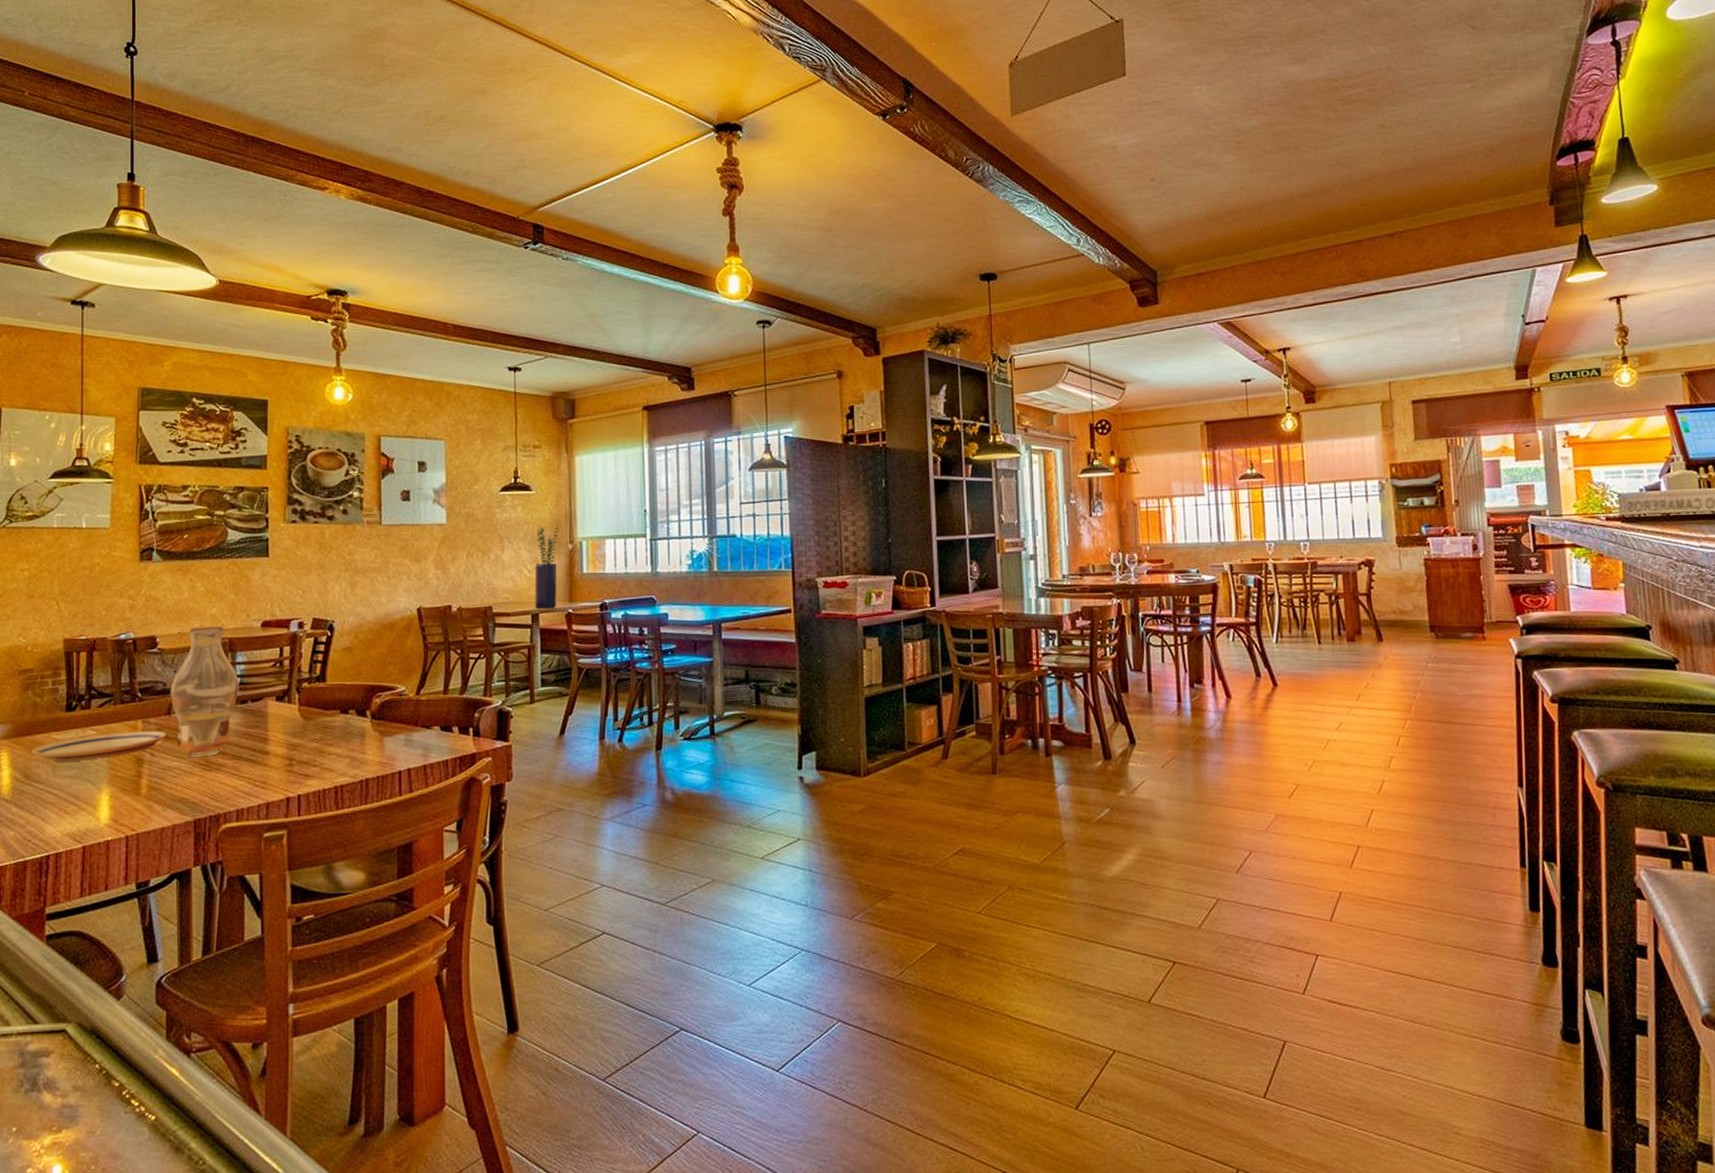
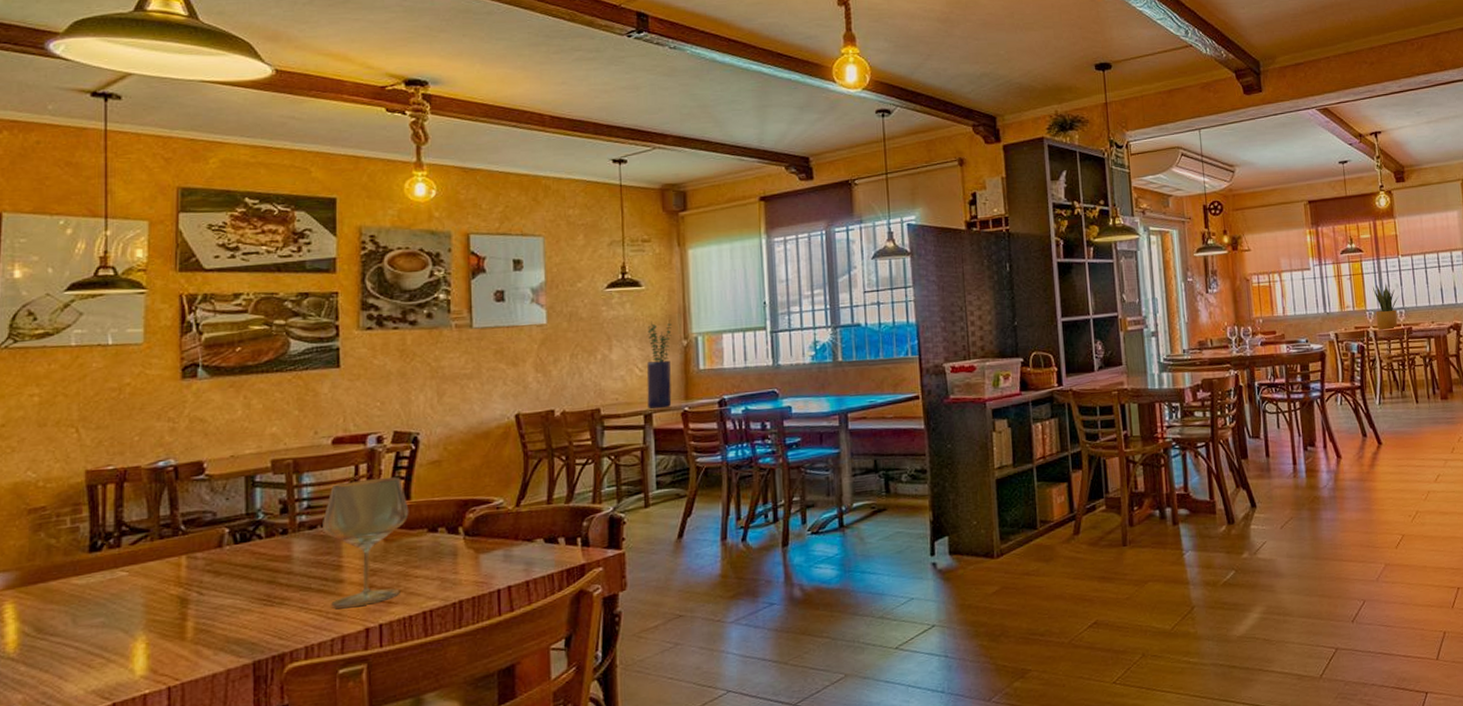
plate: present [32,730,167,762] -> none [45,566,218,611]
vase: present [170,626,239,758] -> none [221,445,306,594]
wine glass: none [252,660,325,778] -> present [323,477,409,609]
planter: none [1273,512,1304,564] -> present [1372,282,1399,331]

